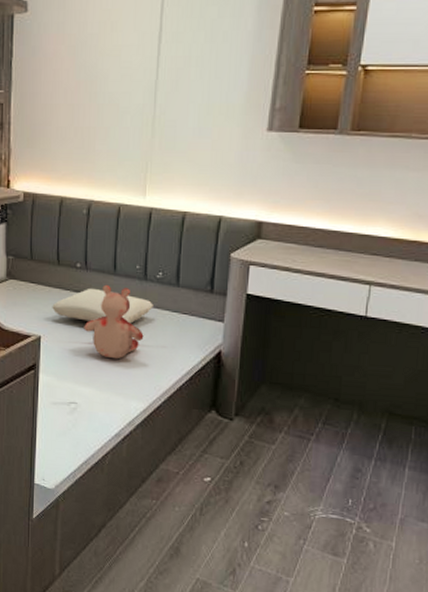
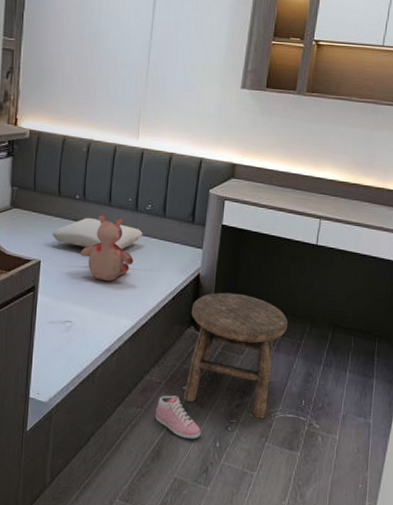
sneaker: none [173,487,226,537] -> present [155,395,201,439]
stool: none [204,372,331,518] -> present [183,292,288,419]

